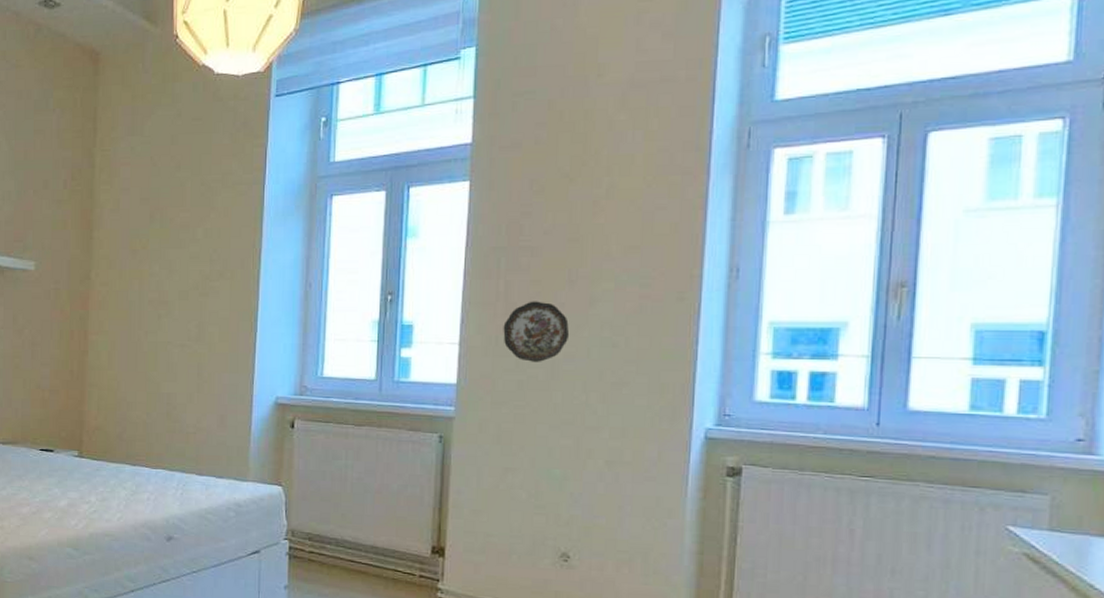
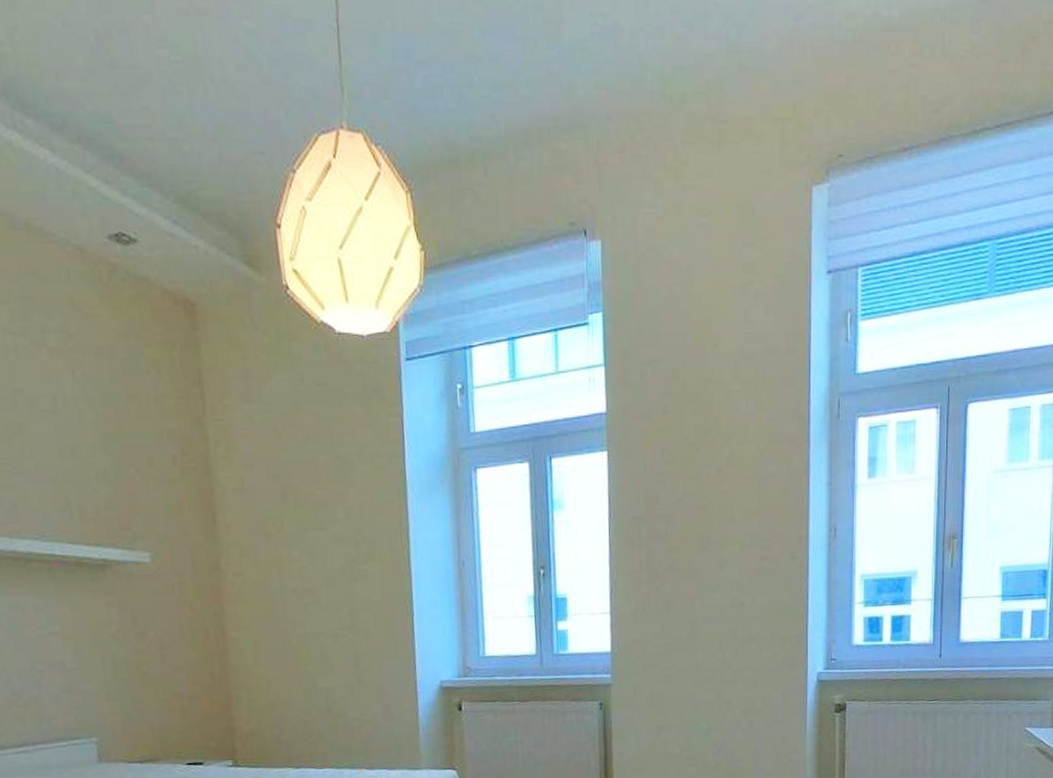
decorative plate: present [503,301,570,362] -> none [648,567,705,626]

